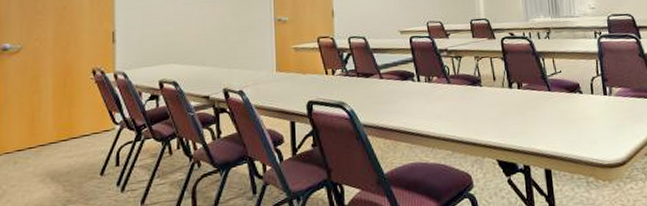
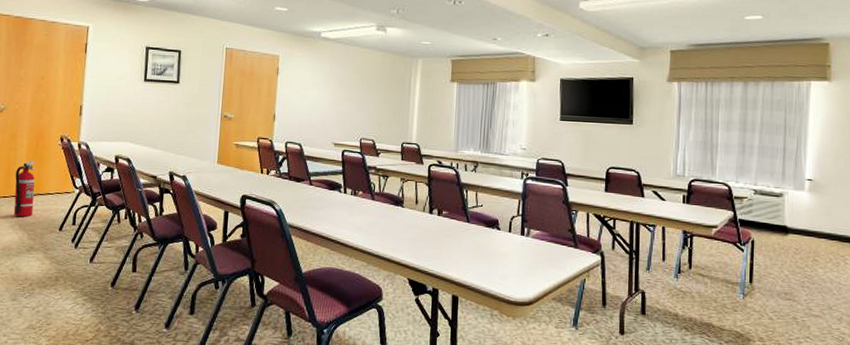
fire extinguisher: none [42,101,67,169] -> present [13,161,35,217]

